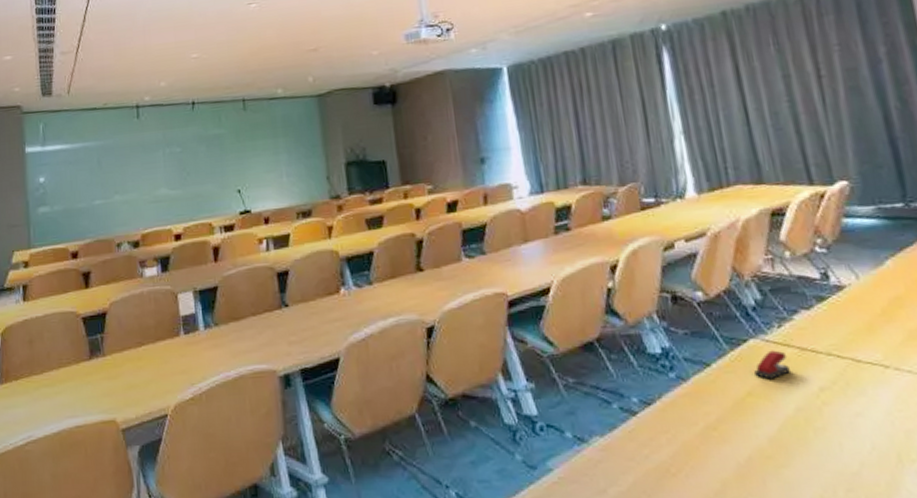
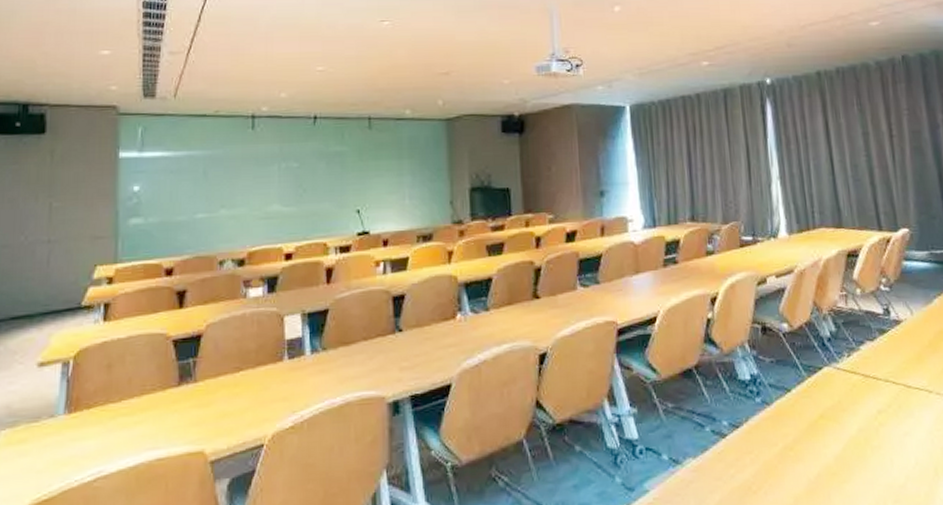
stapler: present [754,350,790,380] -> none [826,377,855,404]

